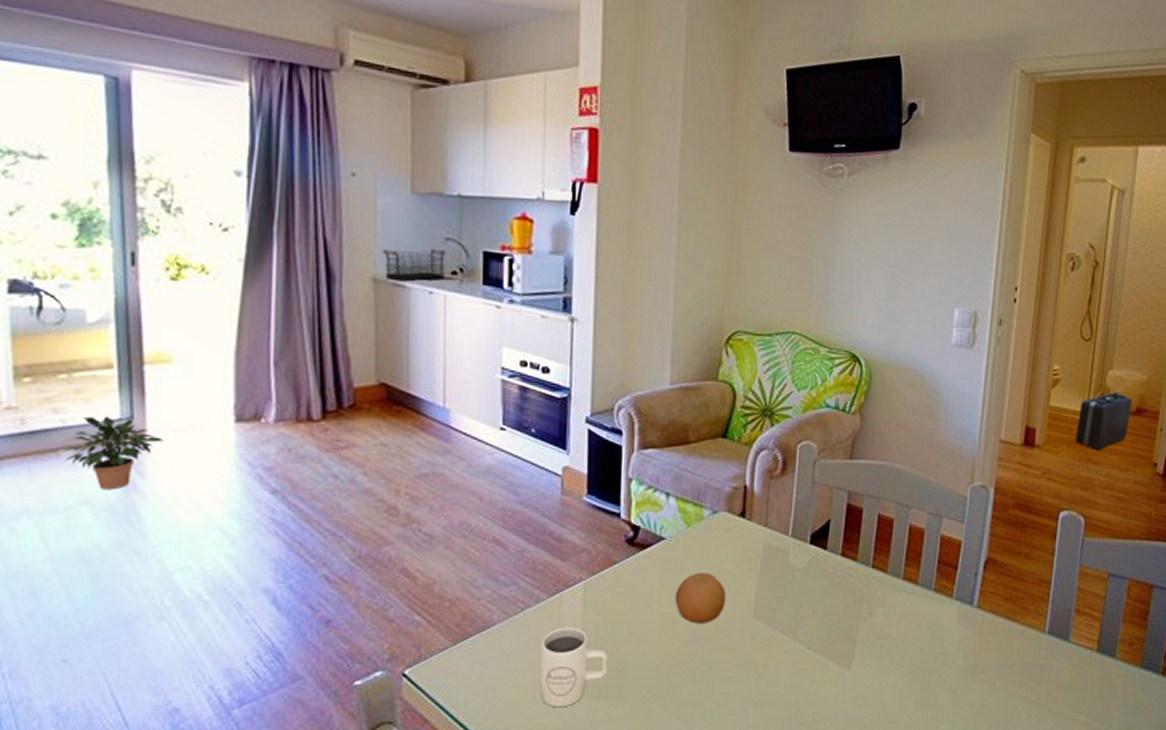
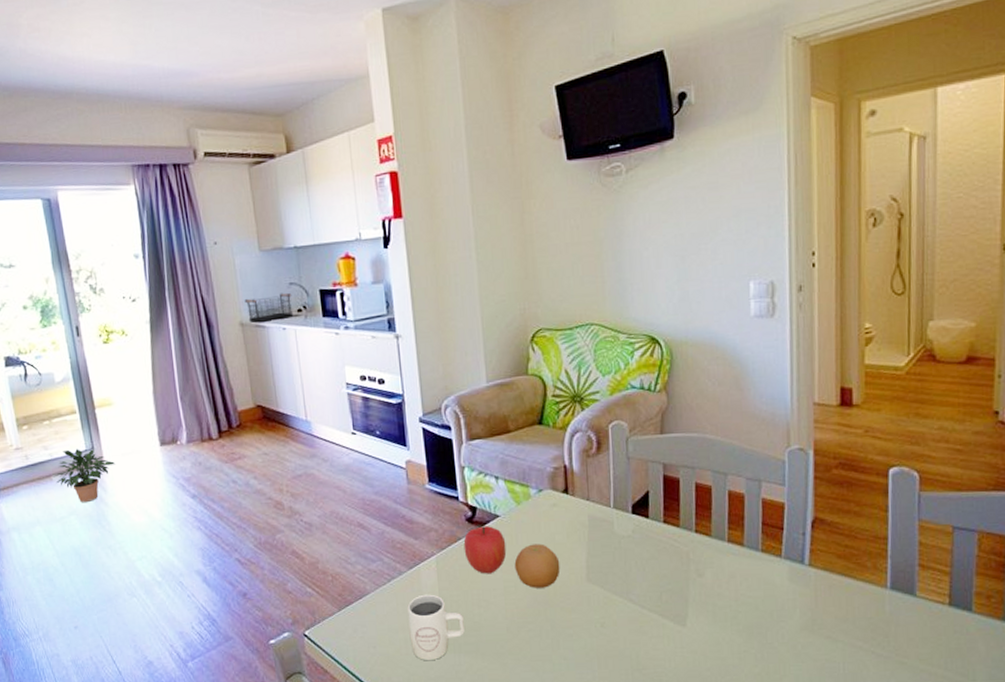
fruit: none [618,549,669,606] -> present [463,526,507,574]
suitcase: present [1075,392,1132,450] -> none [898,343,961,403]

